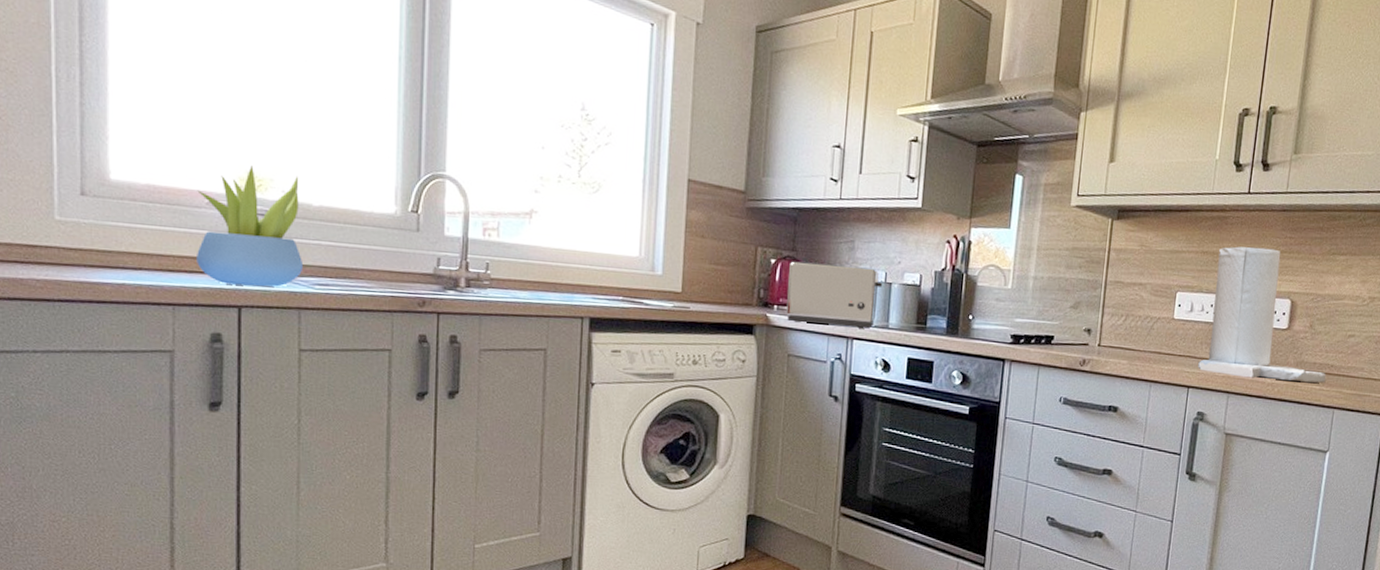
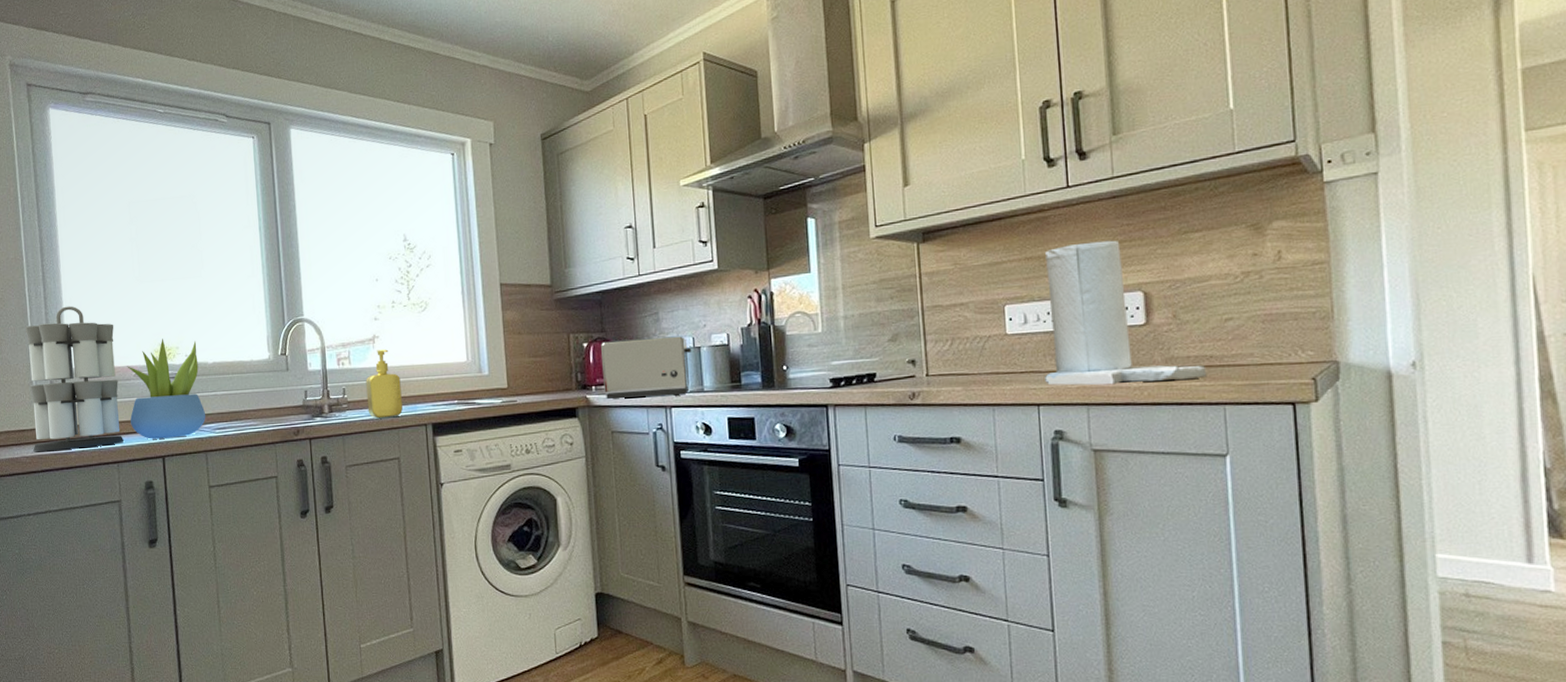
spice rack: none [46,100,186,283] -> present [24,306,125,452]
soap dispenser: none [514,226,558,305] -> present [366,349,403,419]

